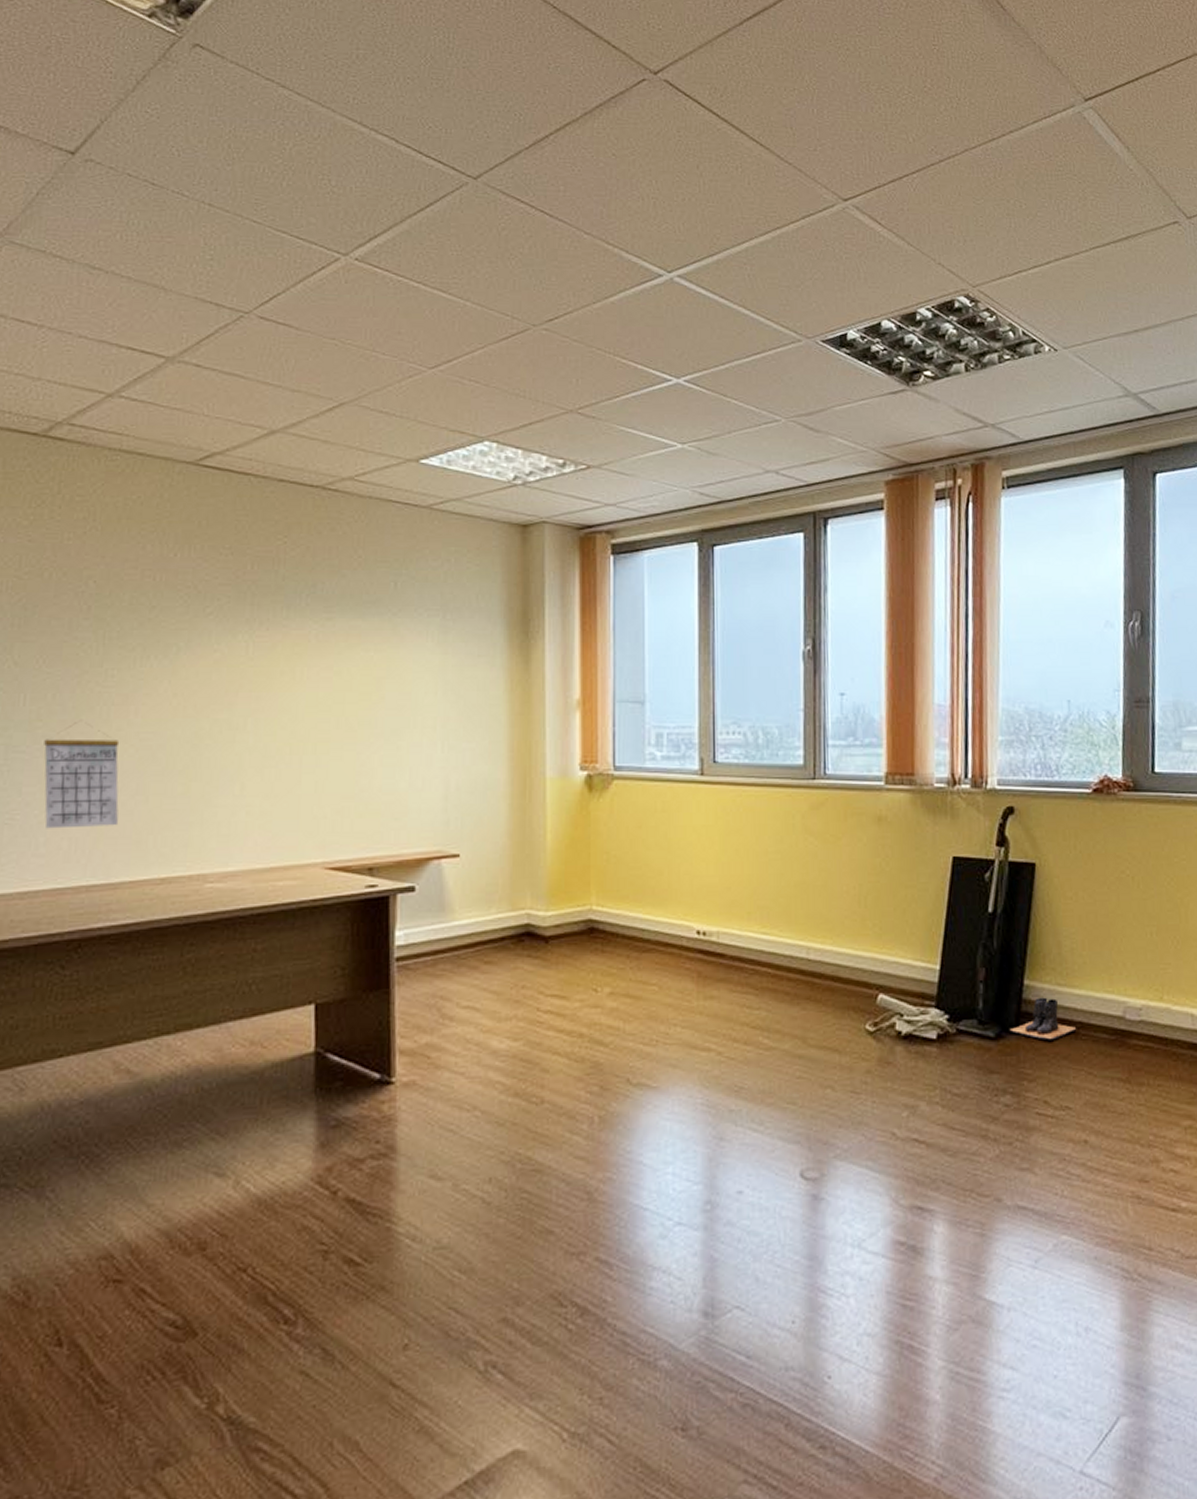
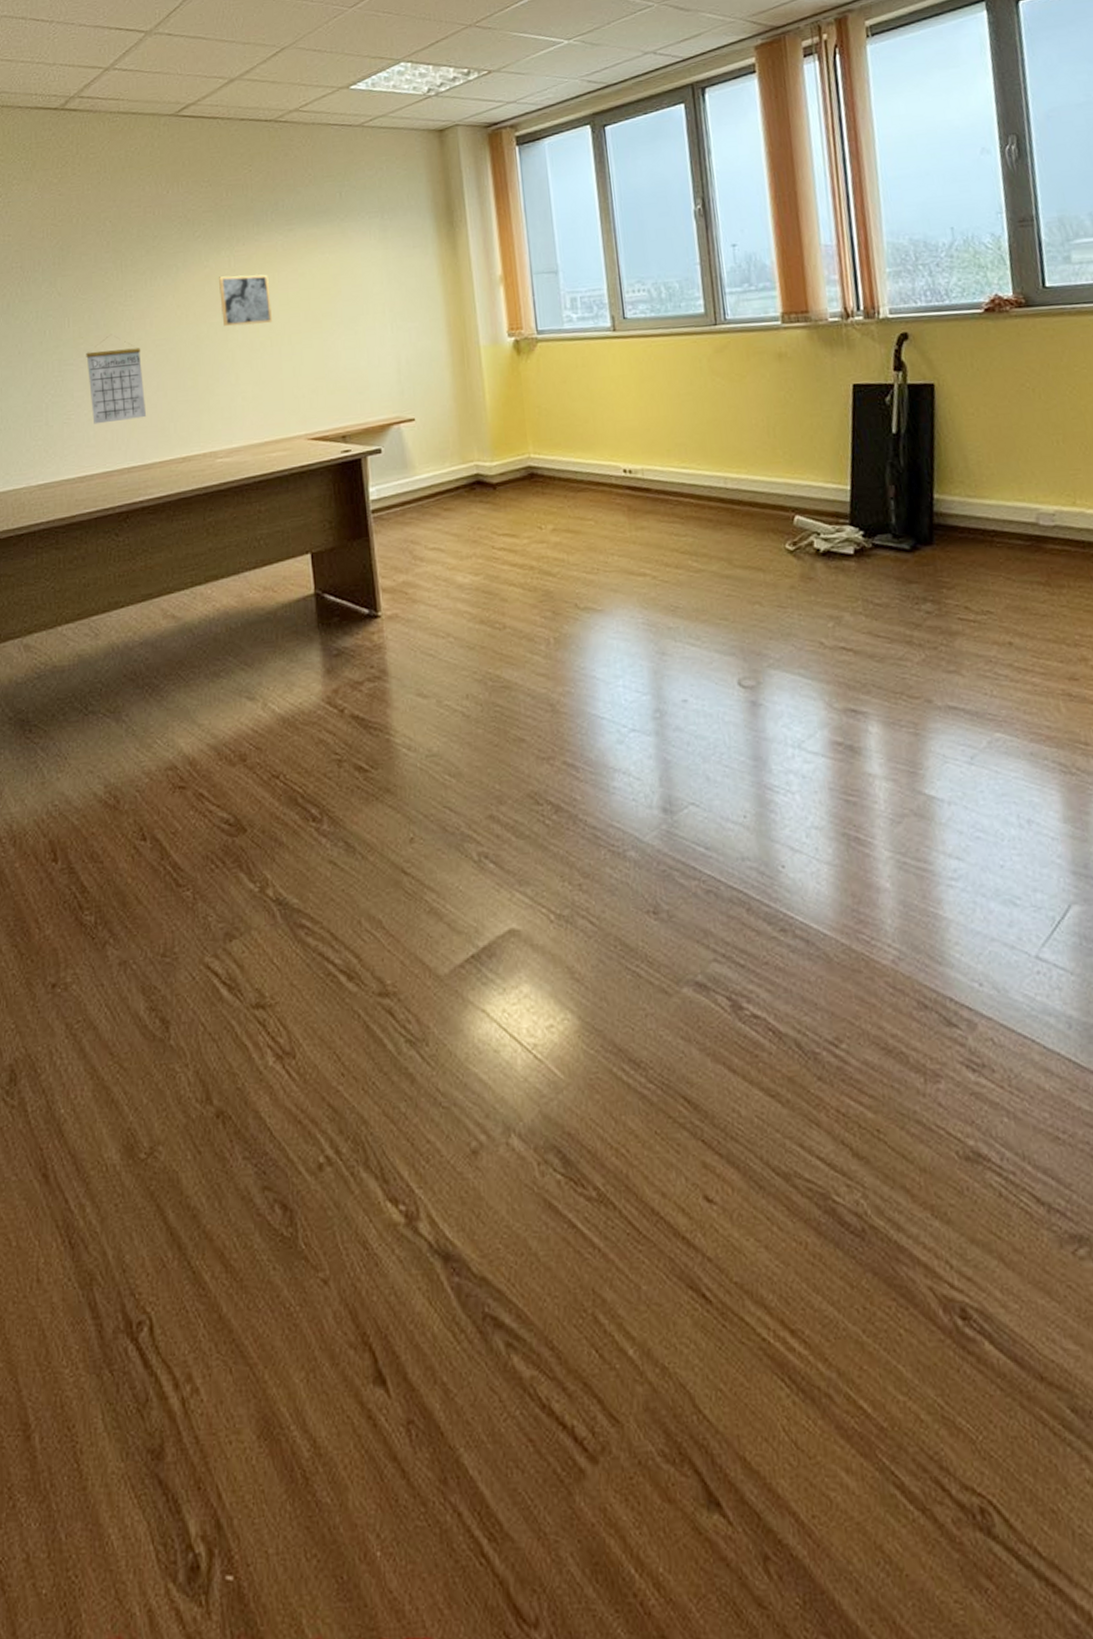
wall art: none [229,664,296,727] -> present [219,274,272,327]
boots: present [1009,997,1077,1040] -> none [923,509,991,550]

